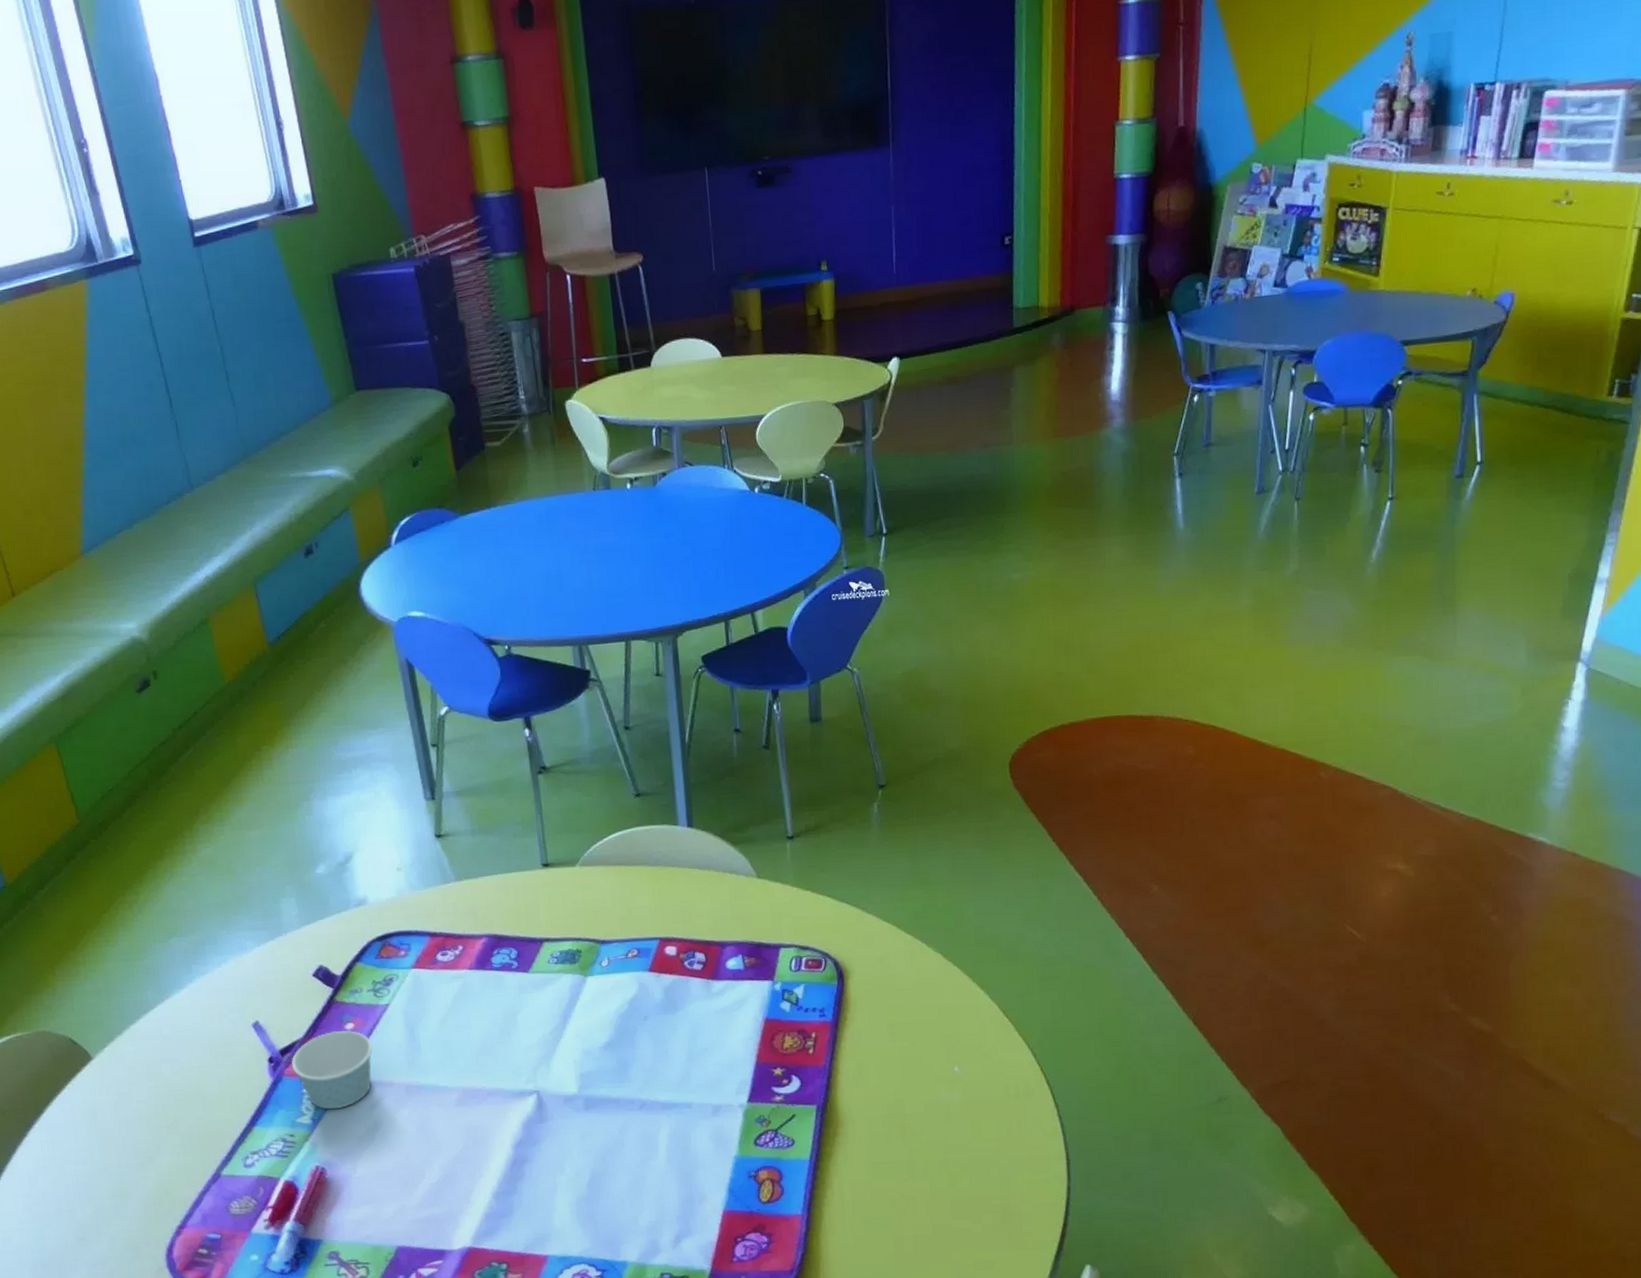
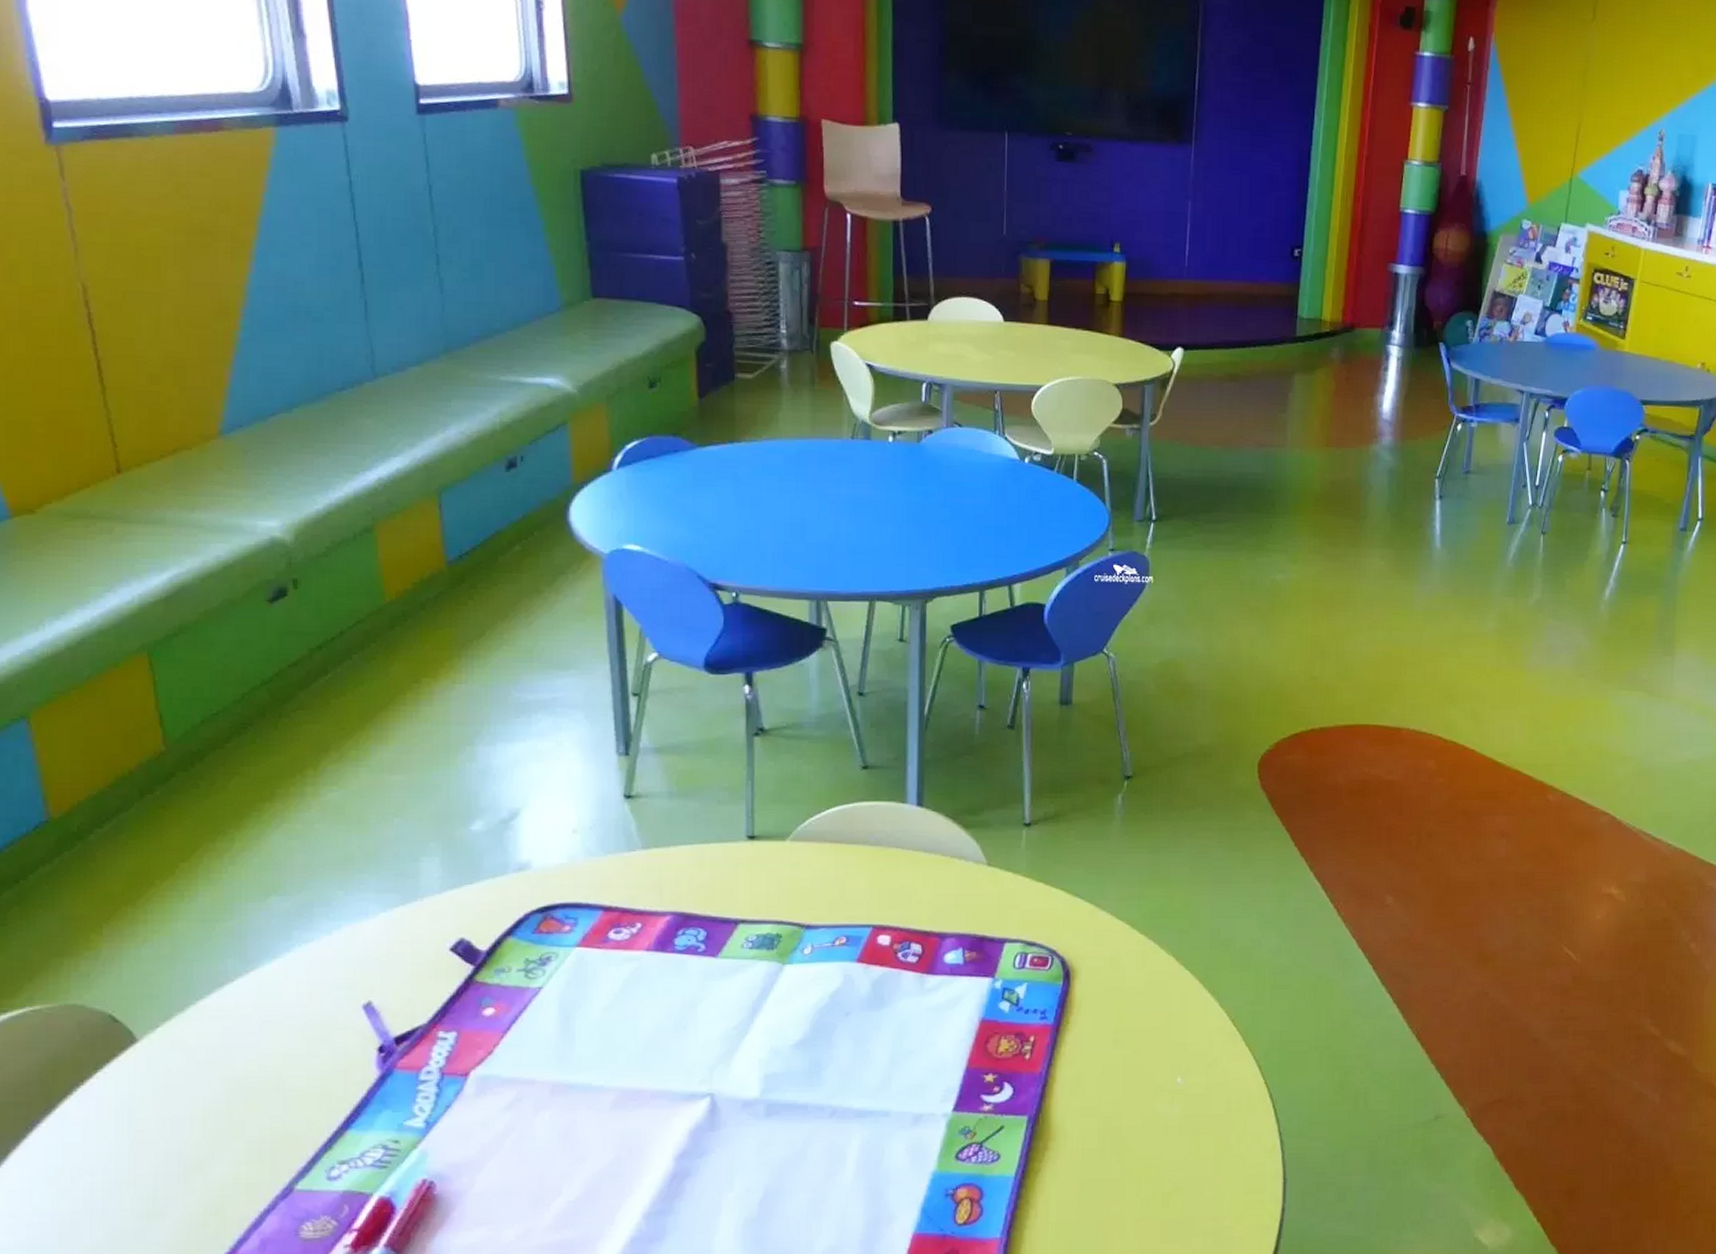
paper cup: present [291,1030,373,1110] -> none [407,1016,516,1111]

